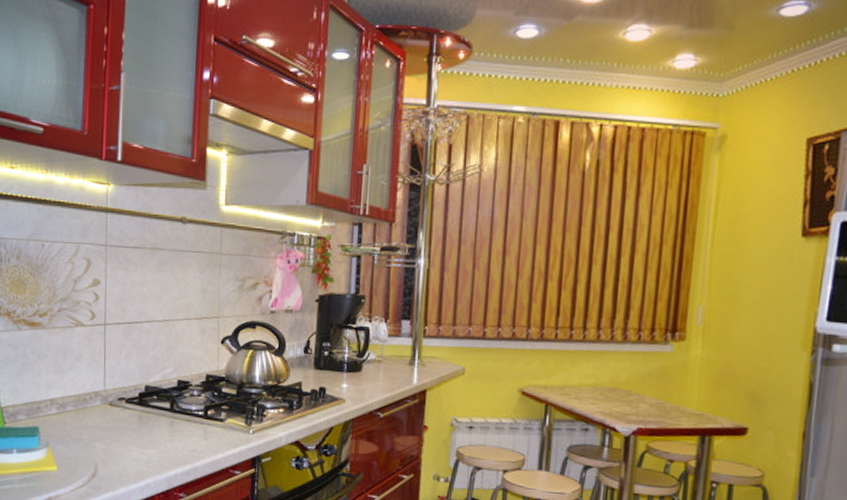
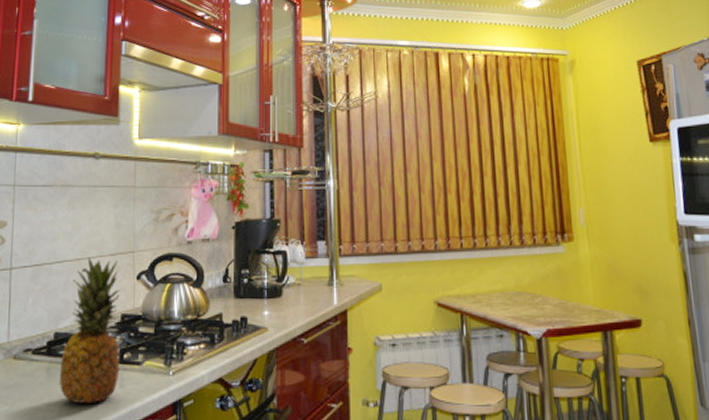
fruit: none [150,319,205,451] -> present [60,257,120,403]

